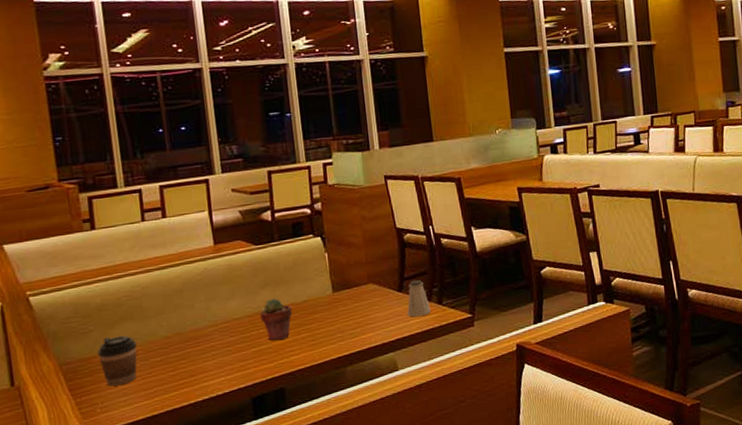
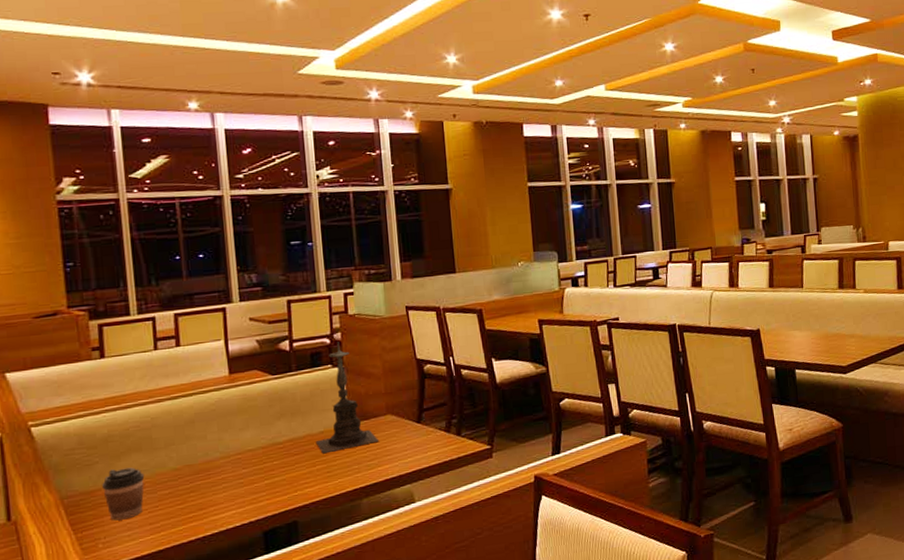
potted succulent: present [260,298,292,341] -> none [275,429,308,473]
candle holder: none [299,212,361,323] -> present [315,342,379,454]
saltshaker: present [407,279,431,317] -> none [425,410,449,449]

